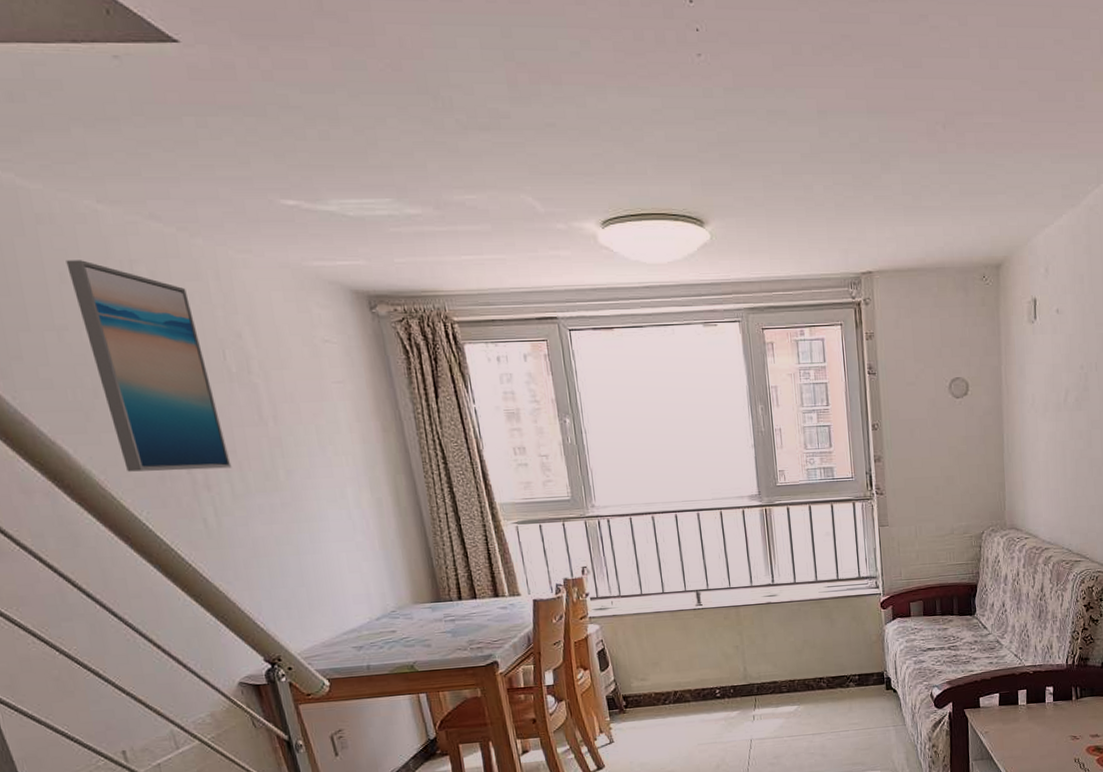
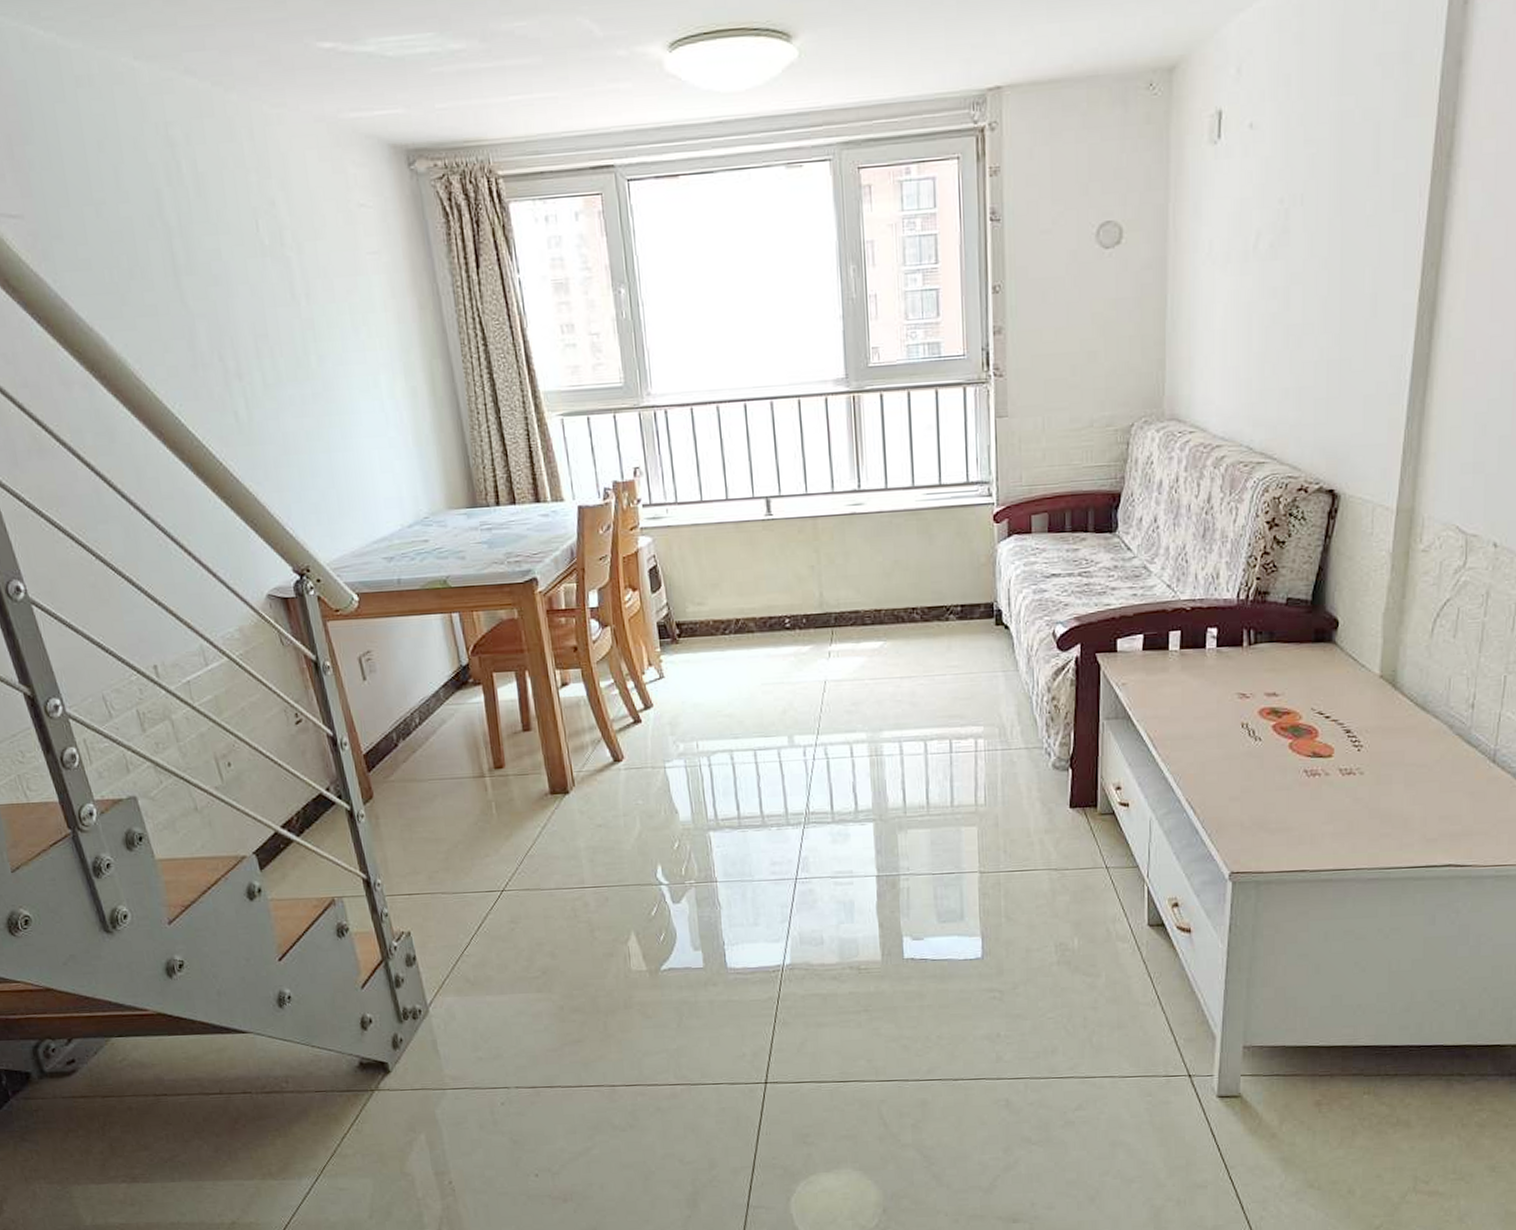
wall art: present [66,260,232,472] -> none [104,125,263,360]

